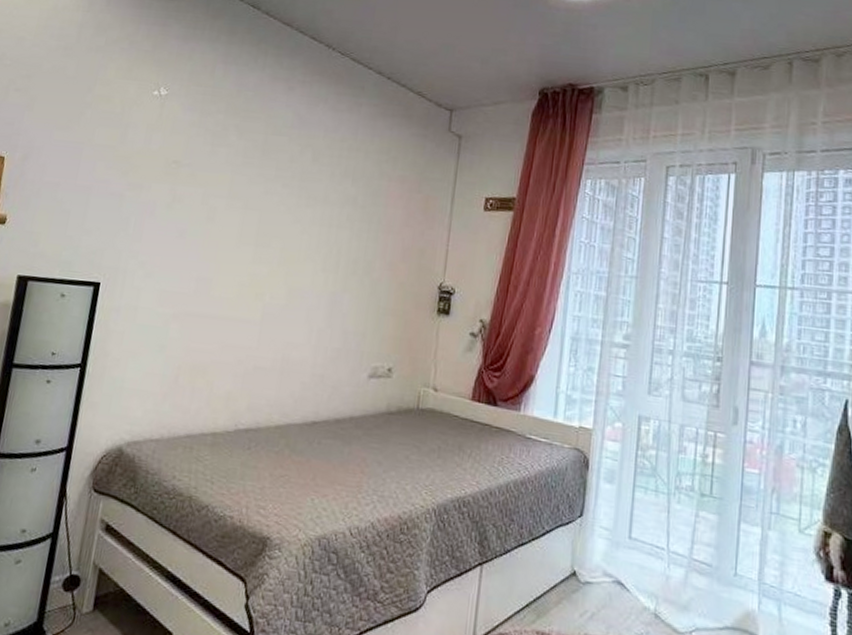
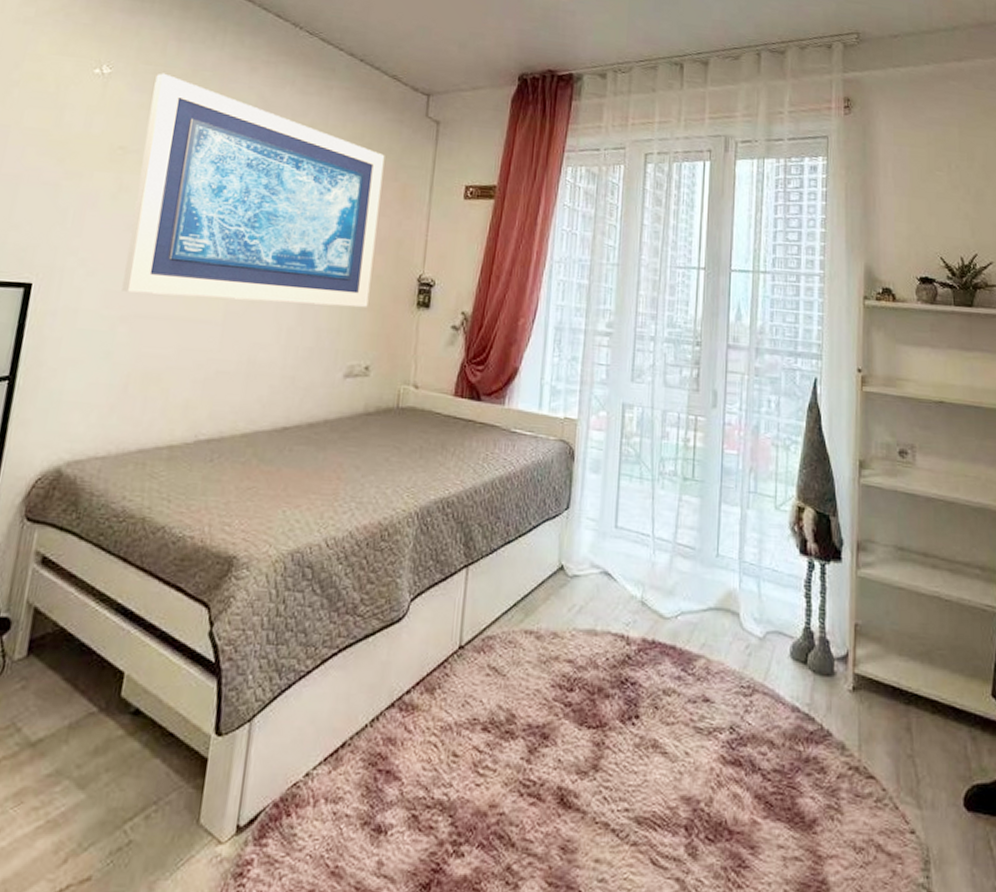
wall art: none [174,93,410,312] -> present [122,73,385,308]

